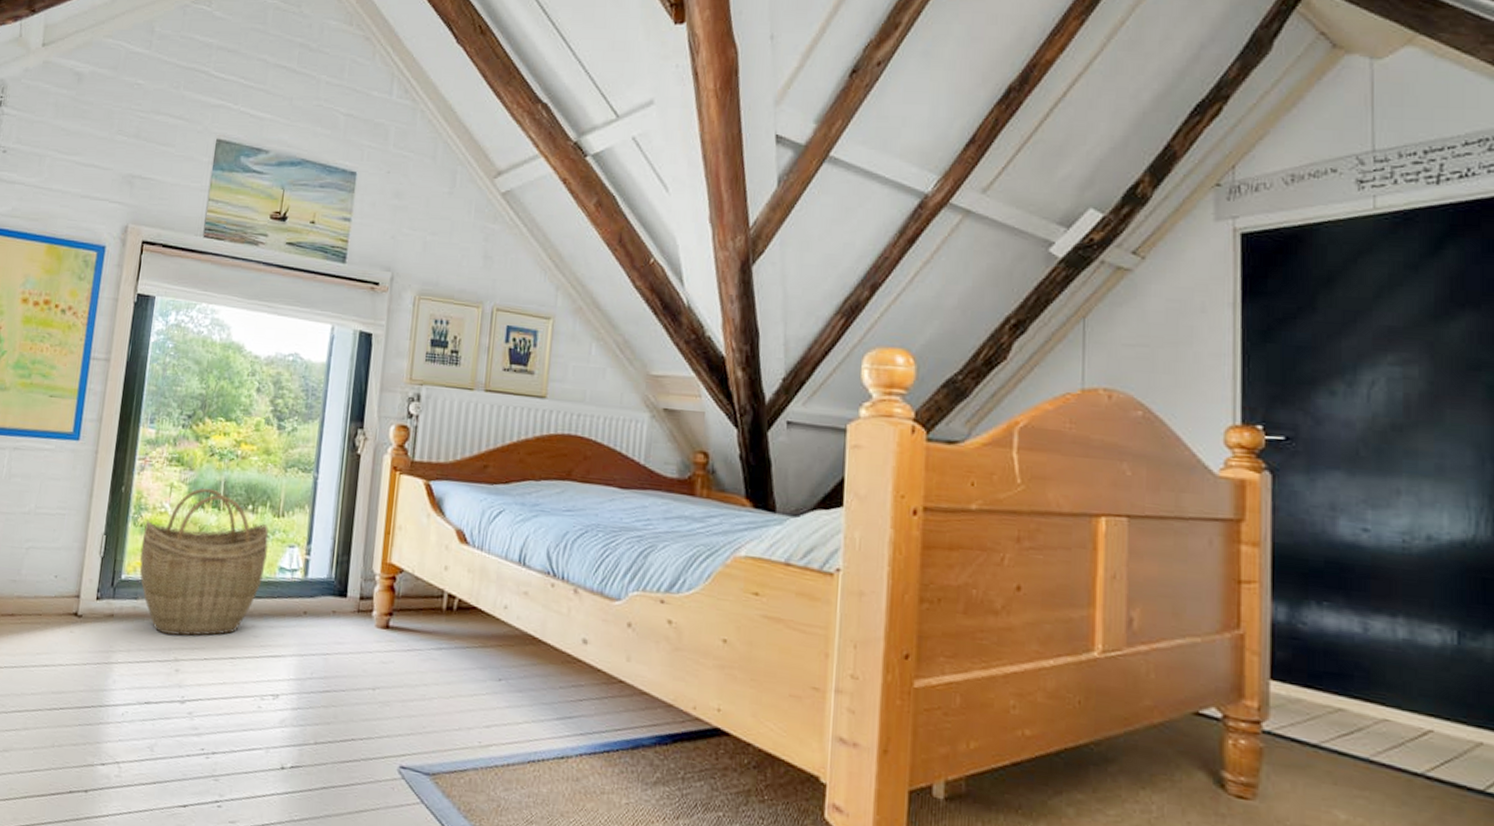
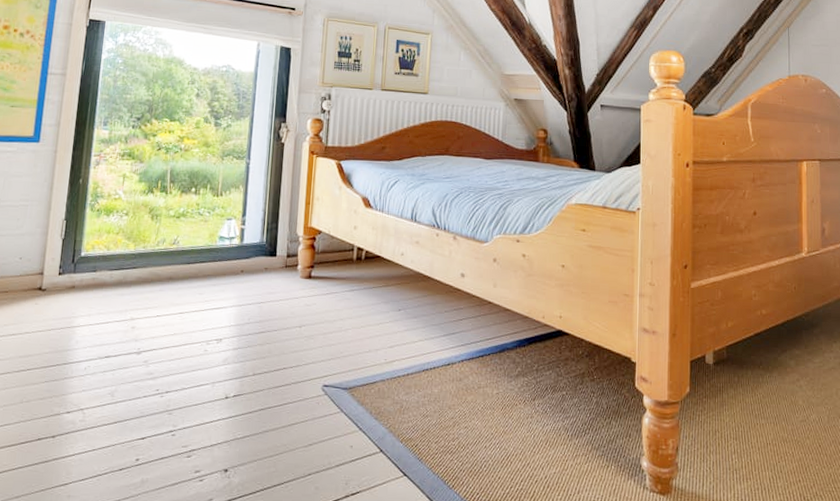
woven basket: present [139,488,269,636] -> none [97,176,210,299]

